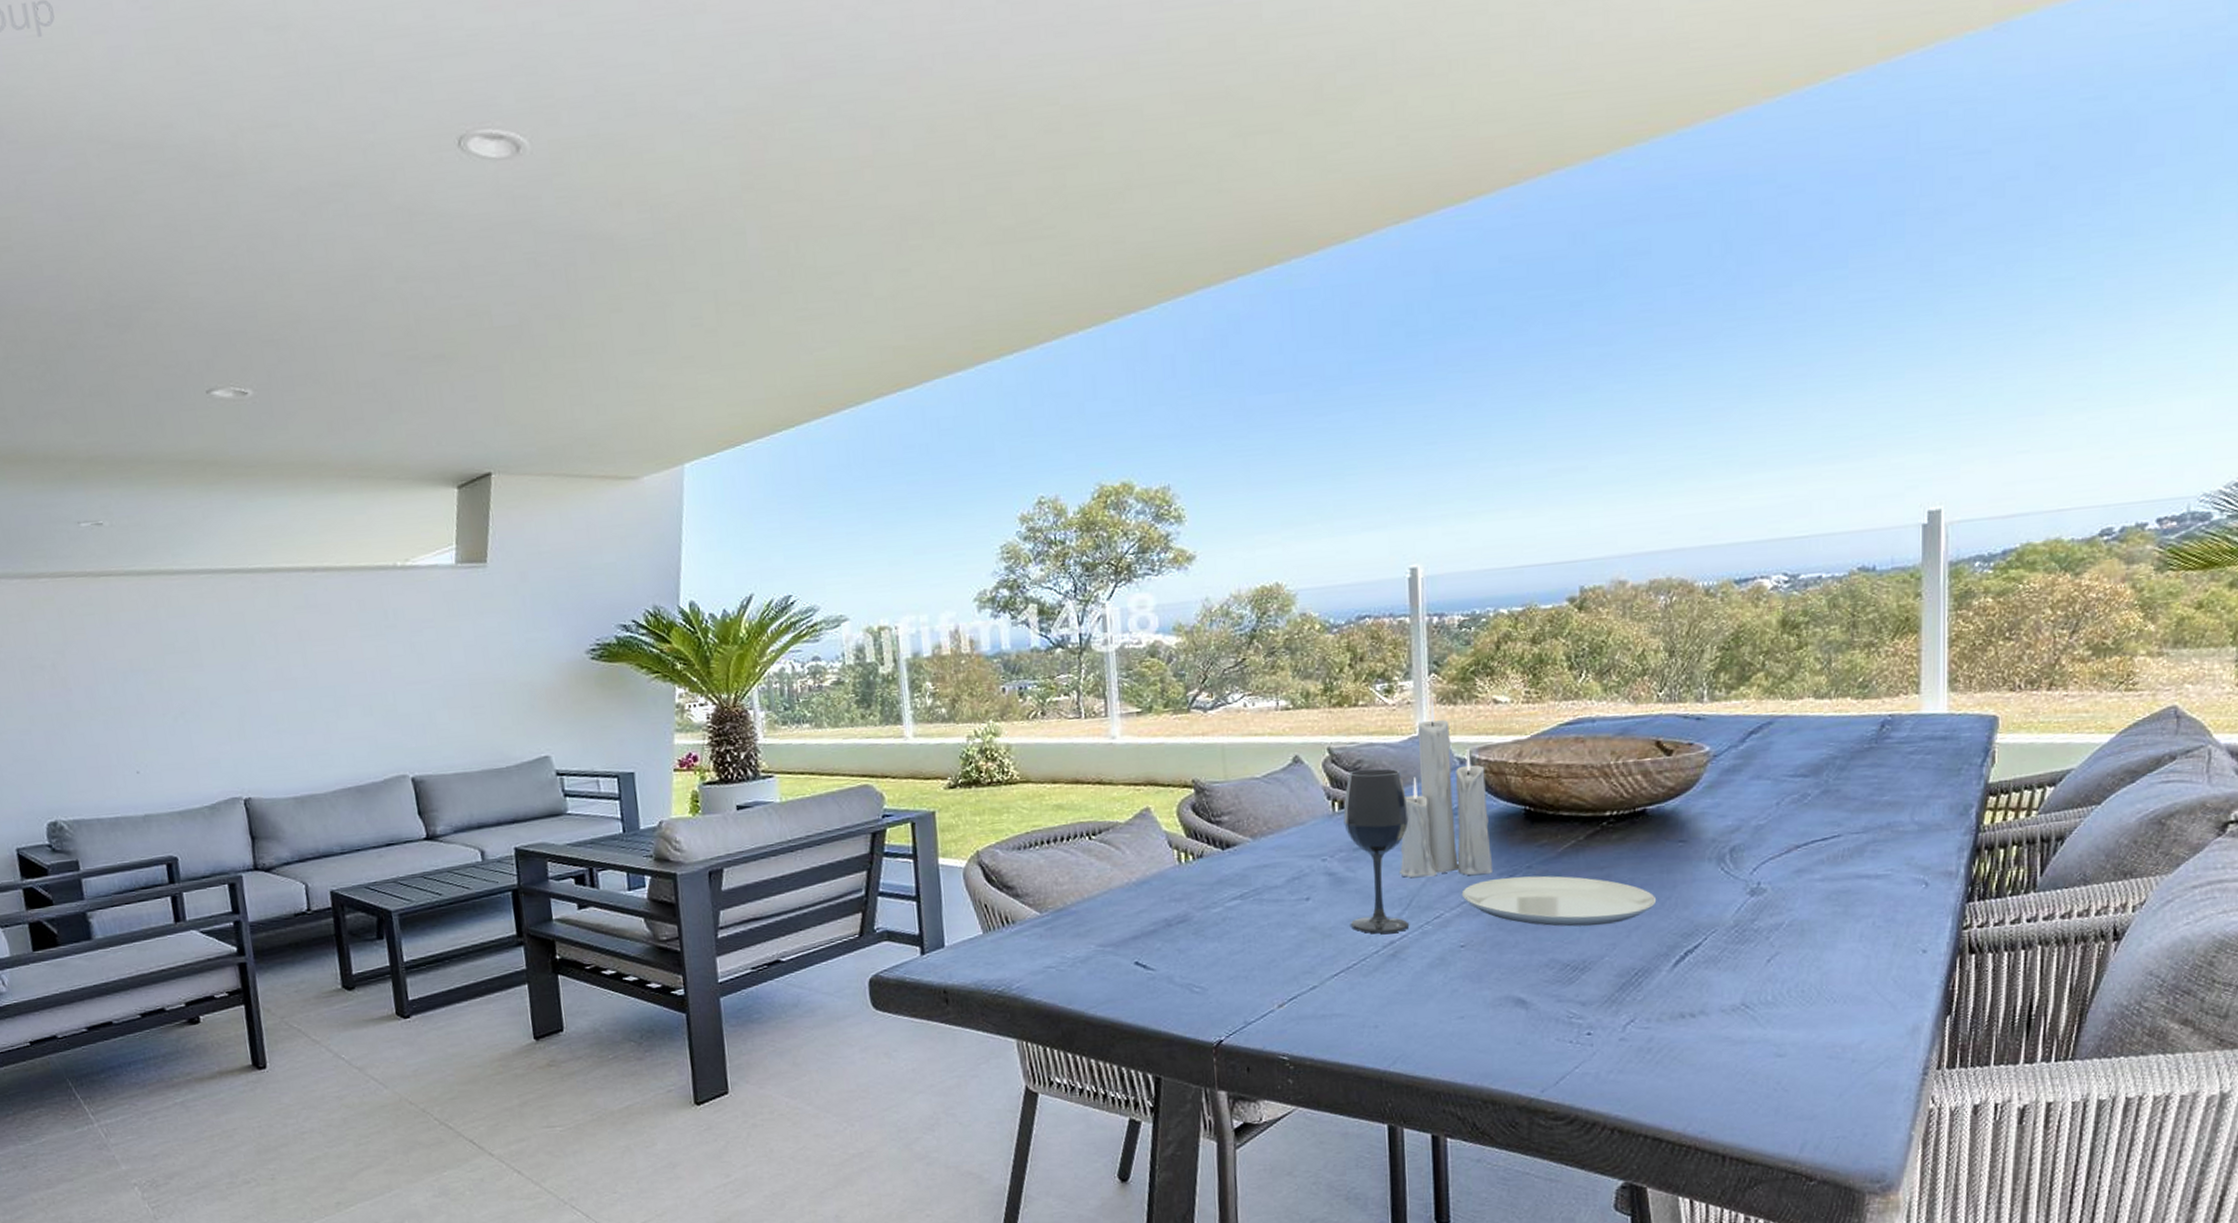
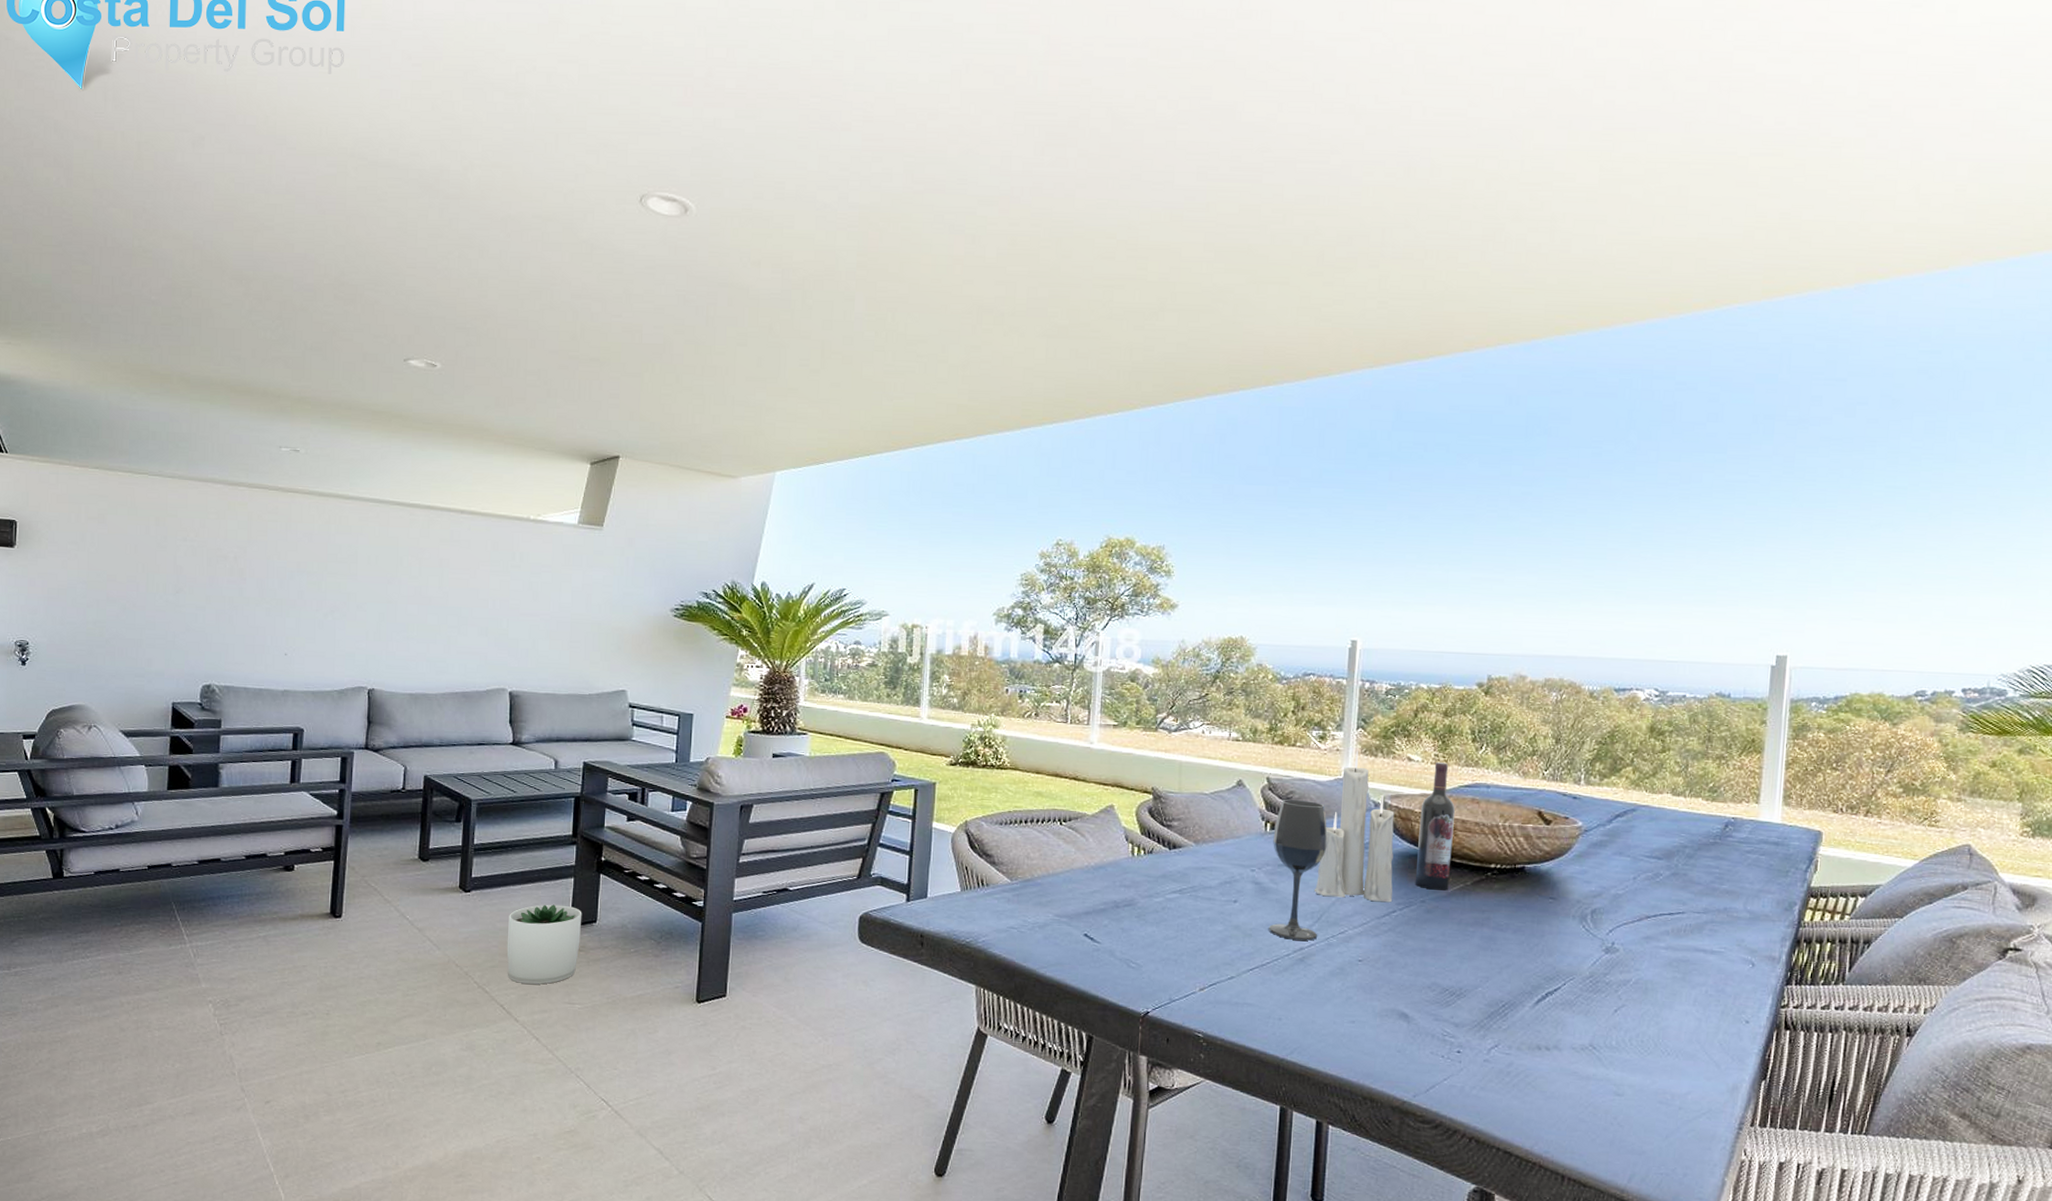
planter: none [460,1016,550,1113] -> present [506,904,582,985]
plate: present [1461,875,1657,927] -> none [1364,907,1527,960]
wine bottle: none [1515,699,1558,852] -> present [1415,762,1455,891]

